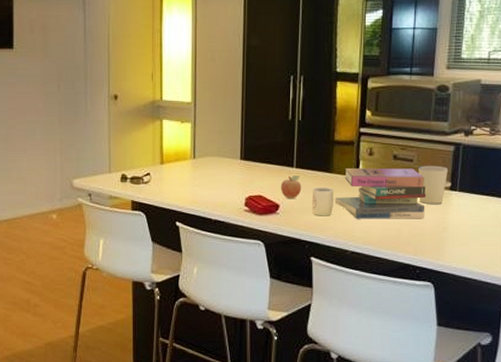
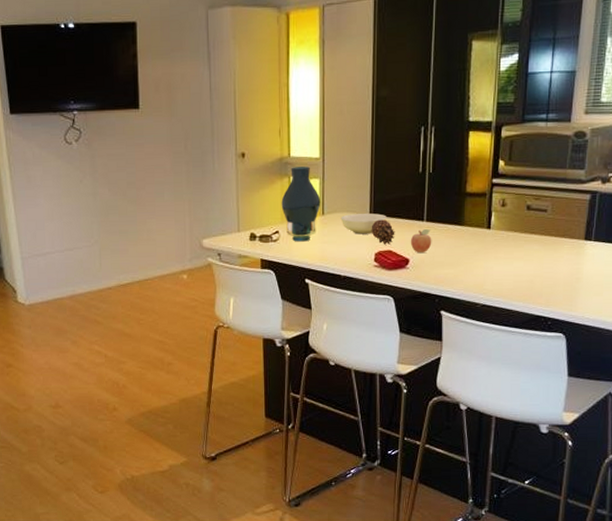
vase: none [153,110,192,185] -> present [281,166,321,242]
bowl: none [211,158,257,179] -> present [340,213,387,235]
fruit: none [241,164,266,190] -> present [371,219,395,245]
mug: present [311,188,334,216] -> none [442,241,465,270]
books: present [334,168,427,219] -> none [465,219,561,272]
cup: present [418,165,451,205] -> none [552,215,586,255]

